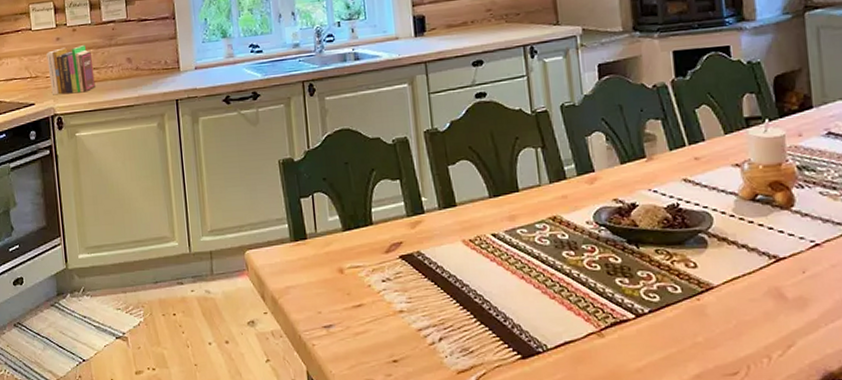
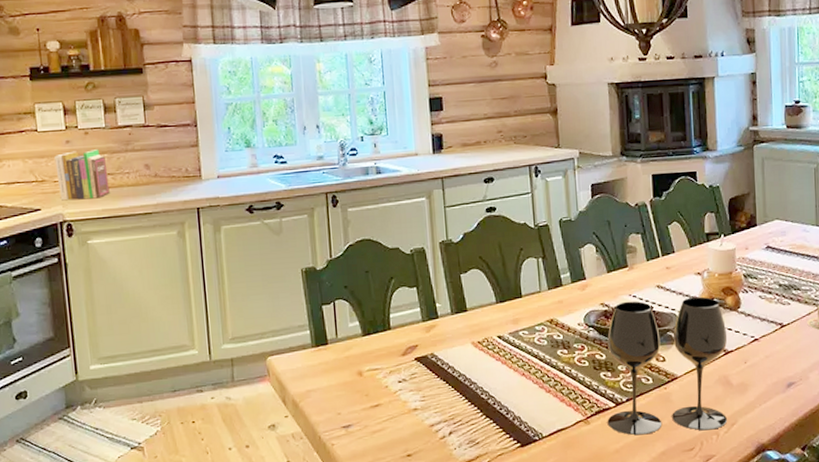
wine glass: none [623,192,782,353] -> present [607,296,728,436]

